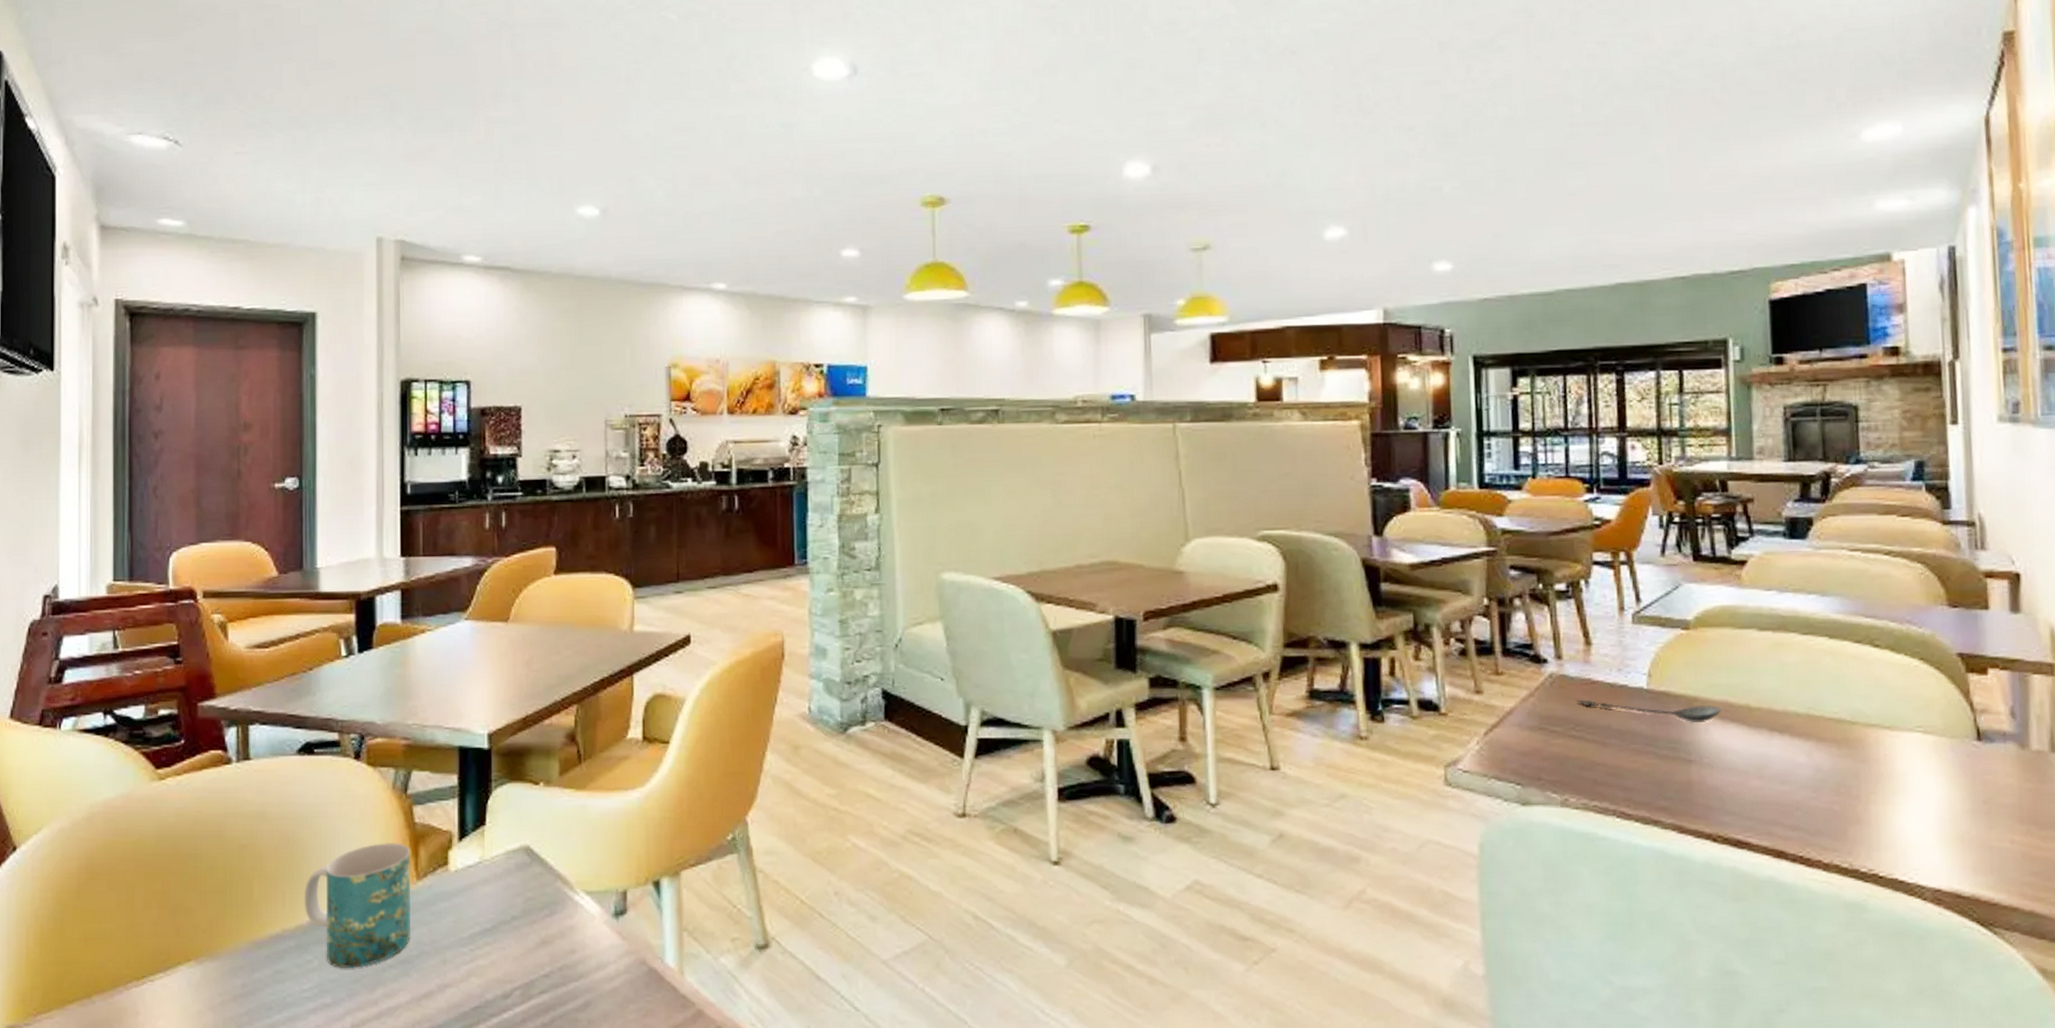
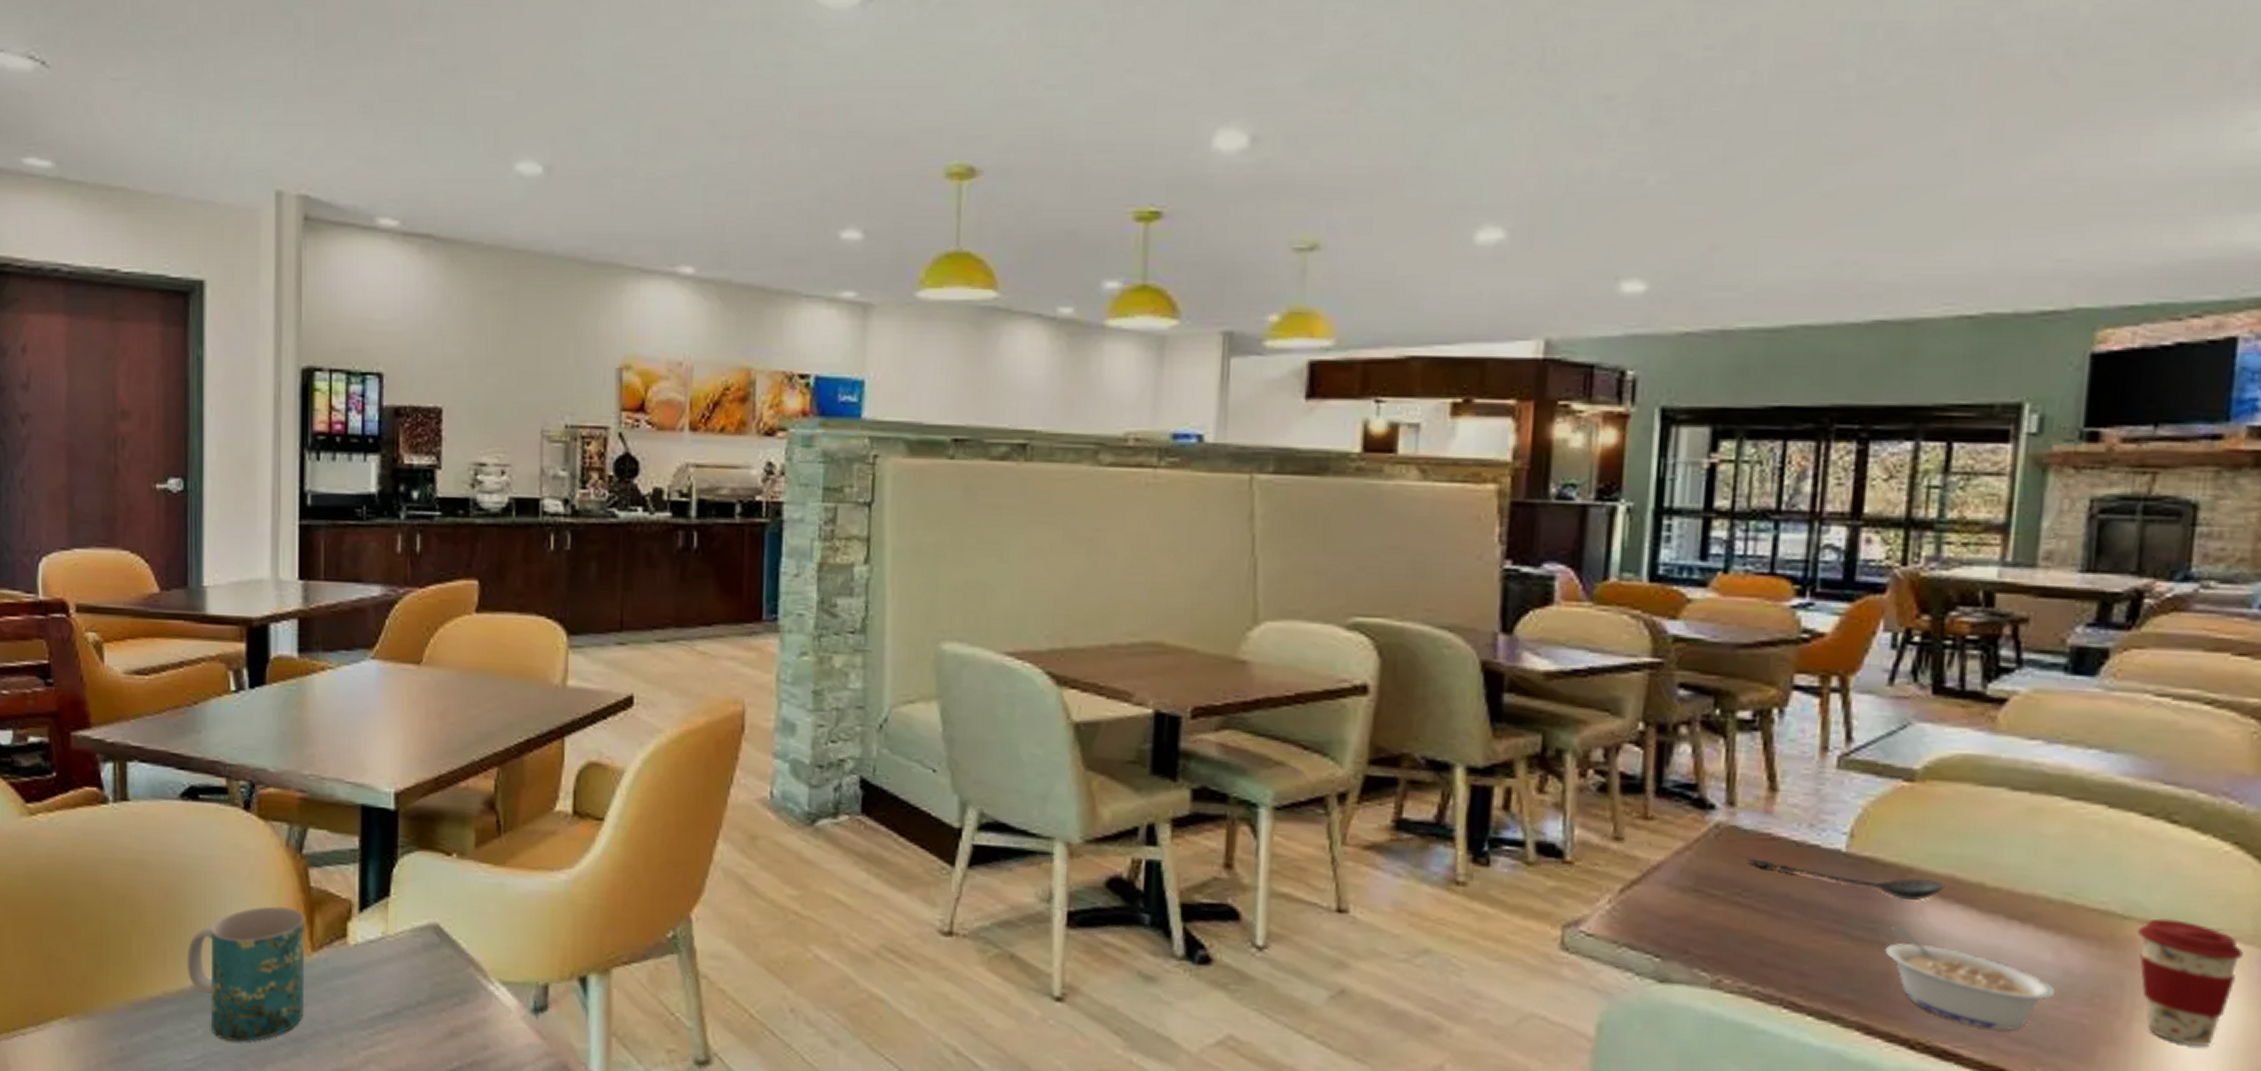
legume: none [1685,744,1812,821] -> present [1884,926,2056,1032]
coffee cup: none [1862,721,1939,819] -> present [2136,918,2244,1046]

